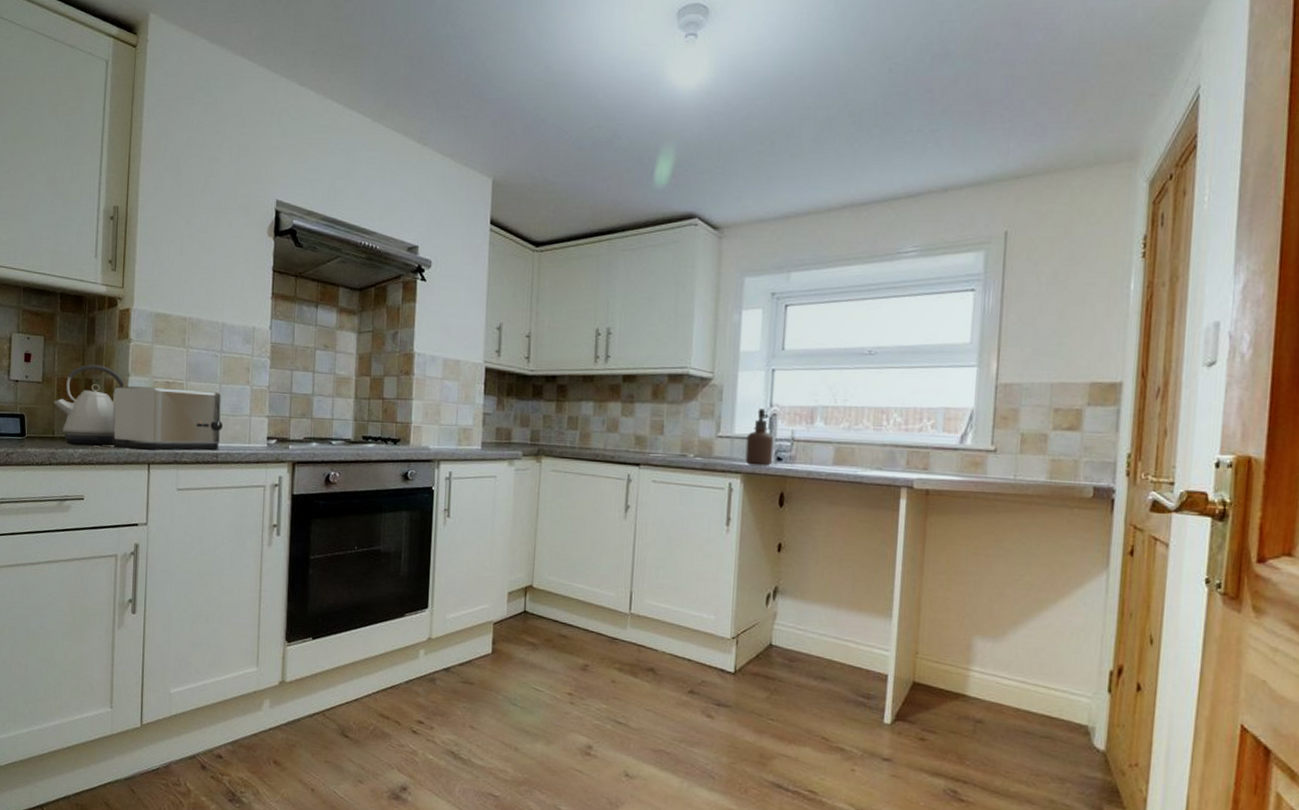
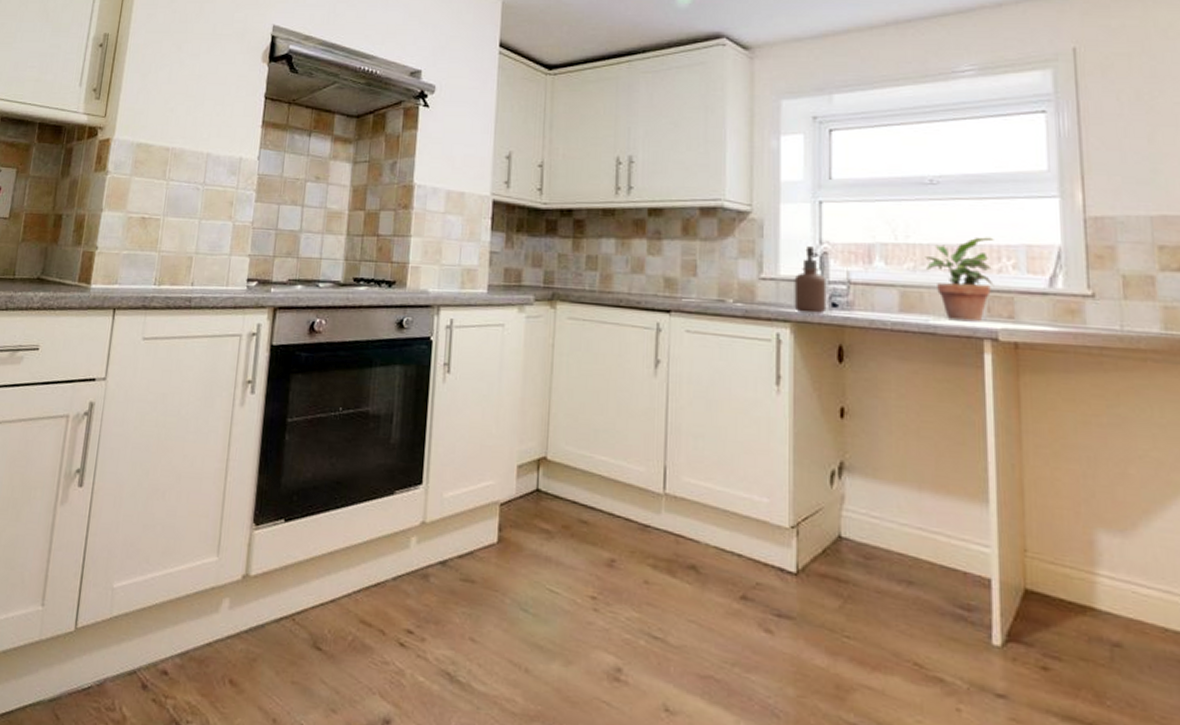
kettle: present [52,364,125,447] -> none [17,199,98,289]
toaster: present [112,385,223,451] -> none [77,221,200,295]
potted plant: none [858,401,919,473] -> present [925,237,994,322]

